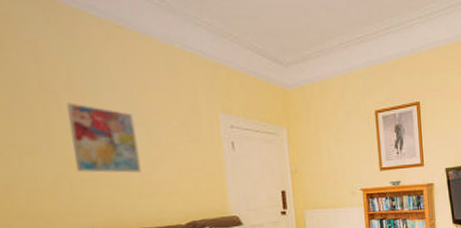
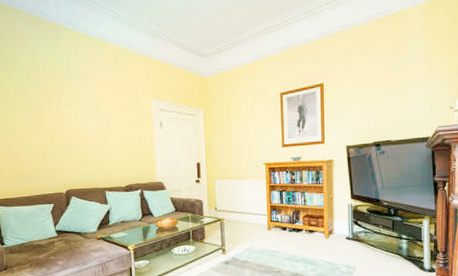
wall art: present [66,102,141,173] -> none [51,94,97,146]

